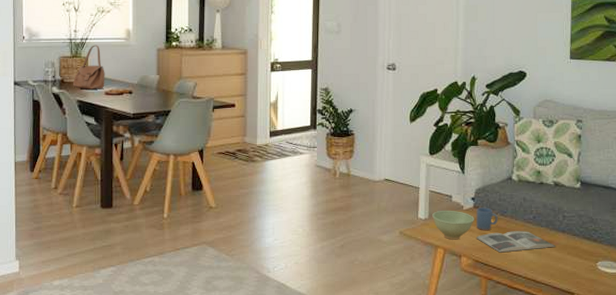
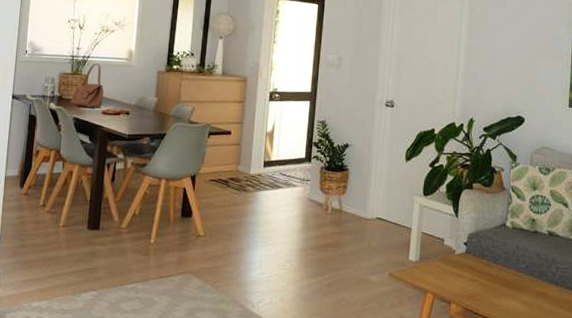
bowl: present [432,210,474,240] -> none [423,253,466,286]
mug: present [476,207,498,230] -> none [468,253,490,277]
magazine: present [476,231,555,253] -> none [466,280,547,302]

